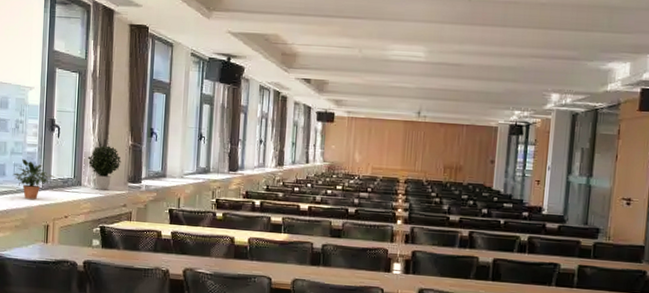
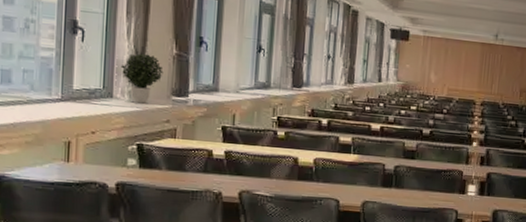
potted plant: present [12,159,55,200] -> none [21,64,78,113]

